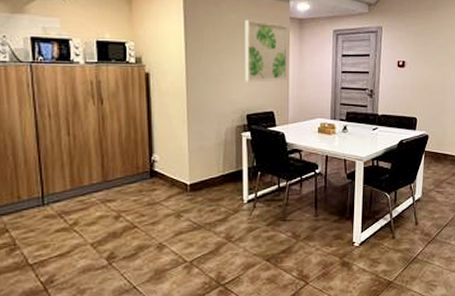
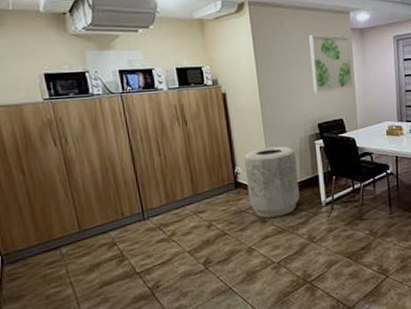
trash can: none [163,135,220,212] -> present [244,146,300,218]

